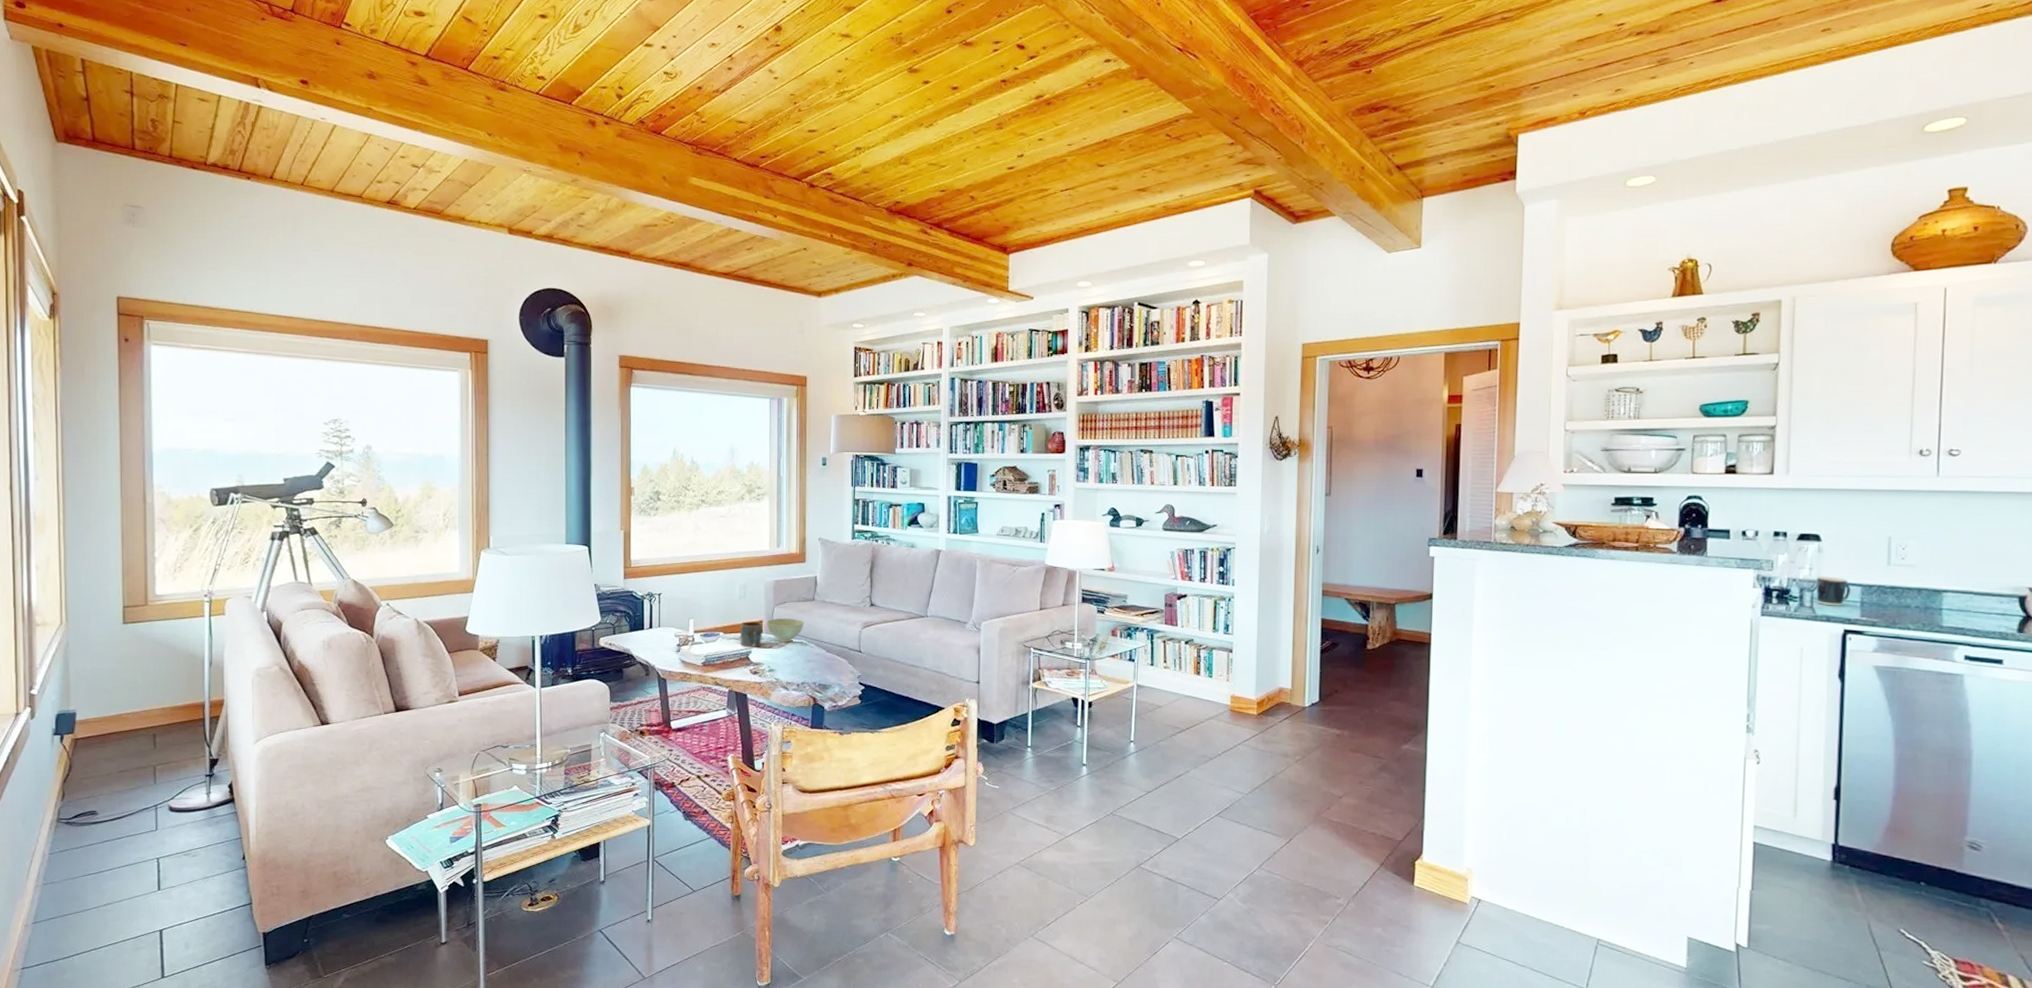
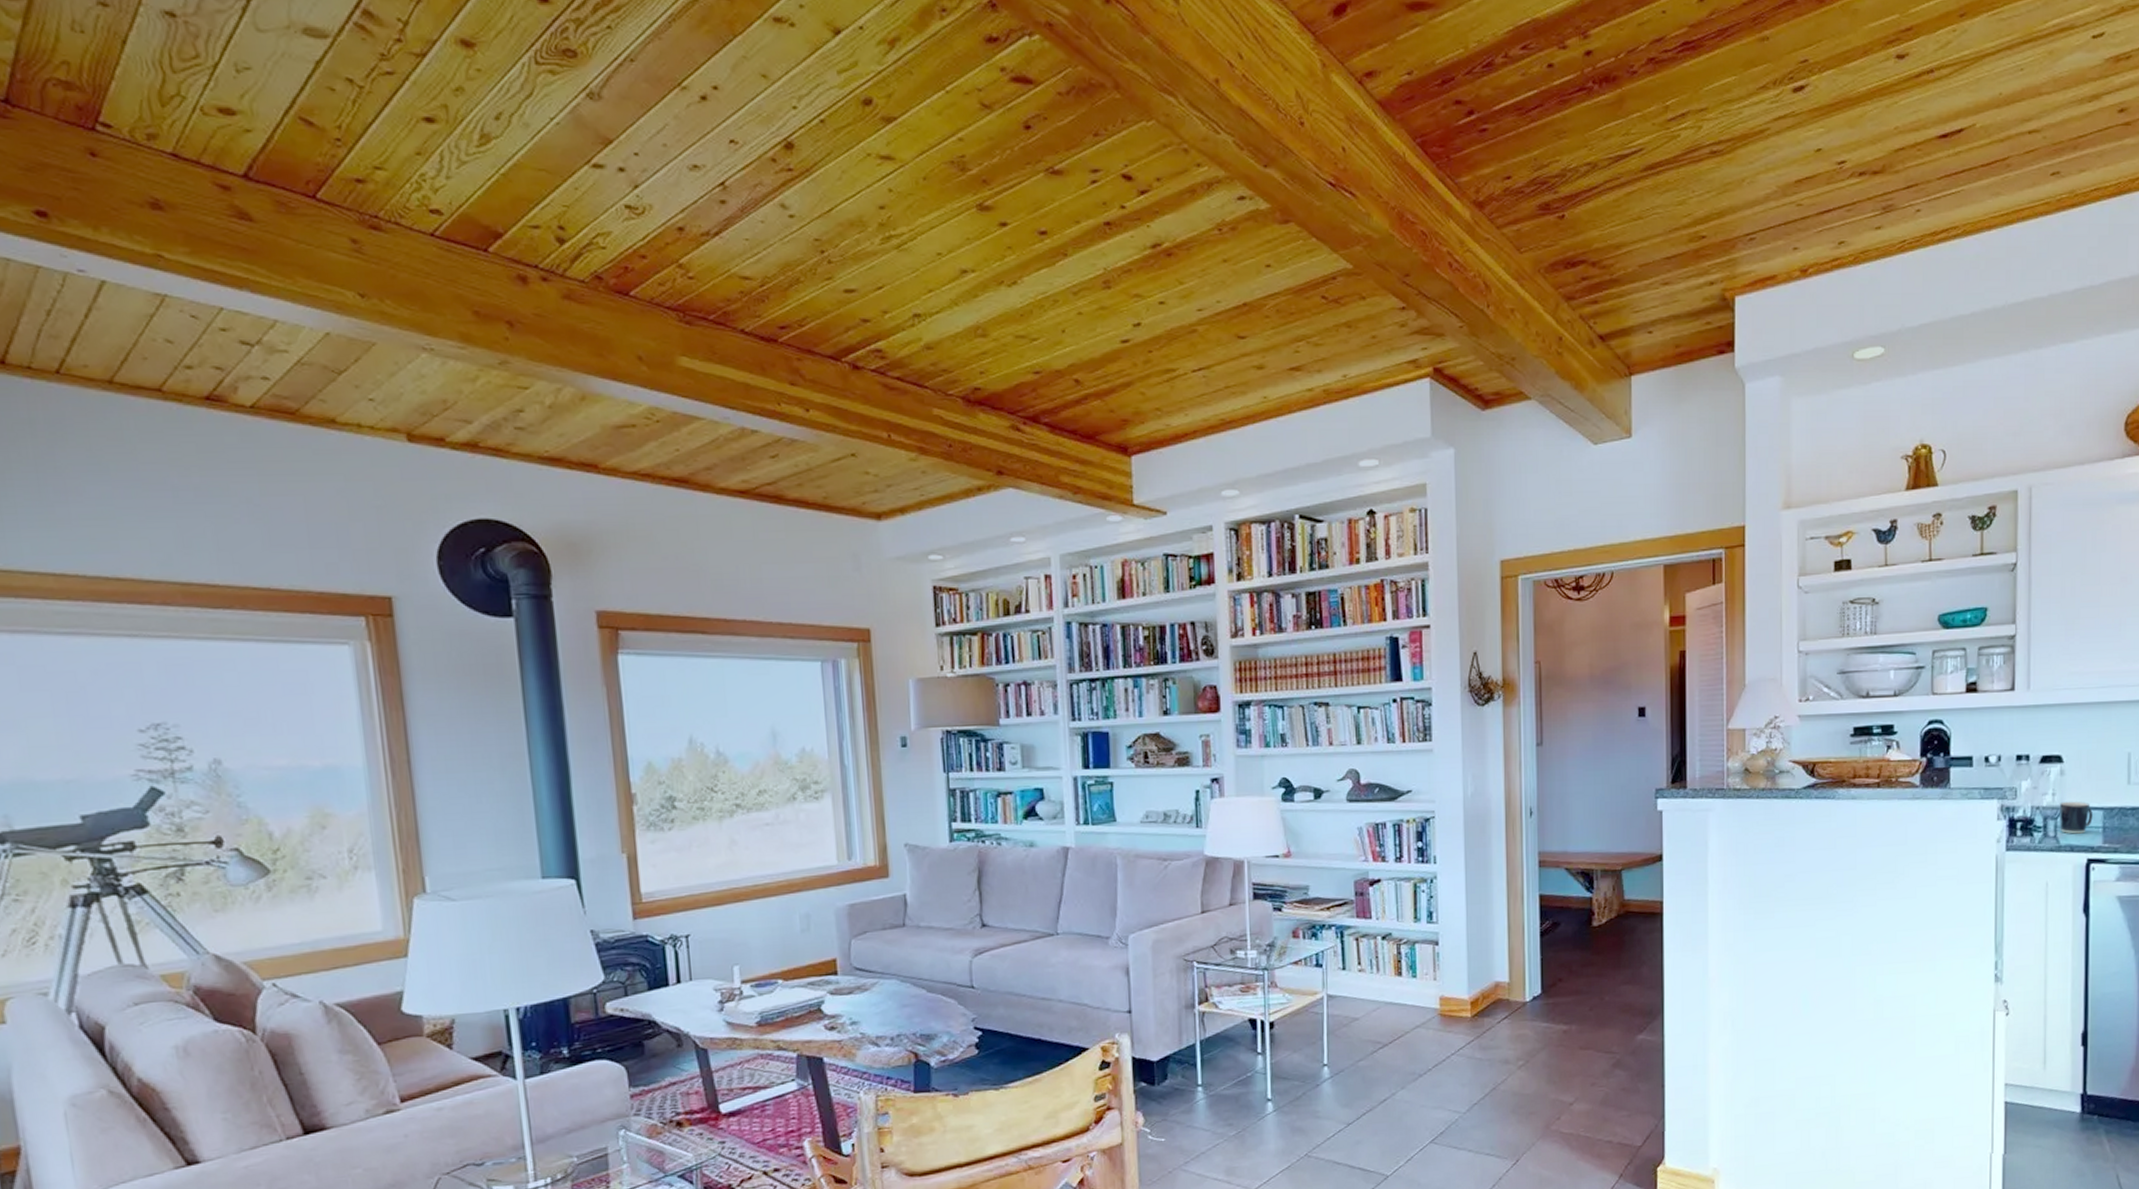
mug: present [739,621,763,648] -> none [805,960,838,997]
bowl: present [766,618,805,643] -> none [842,952,895,985]

